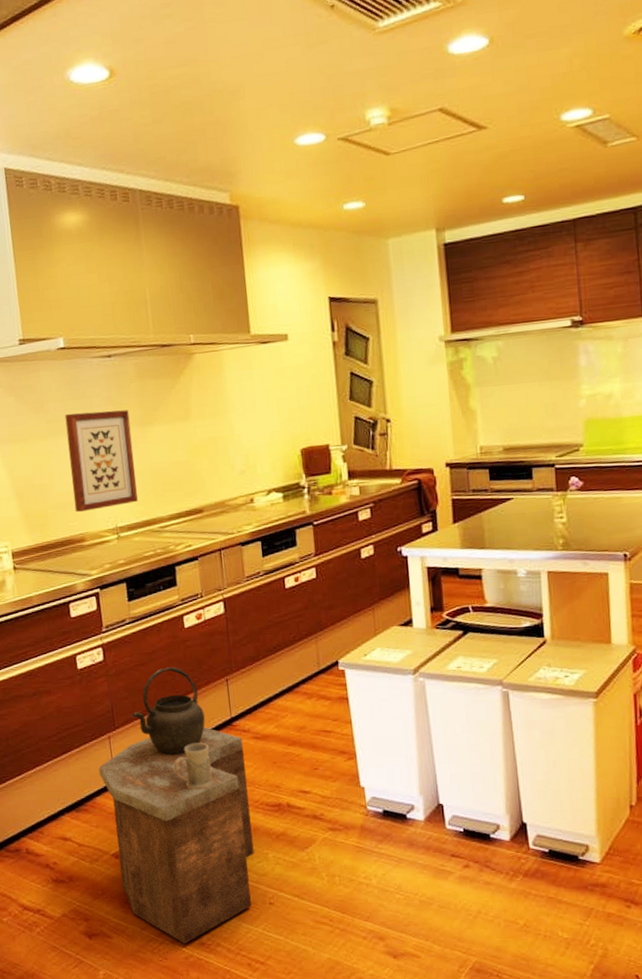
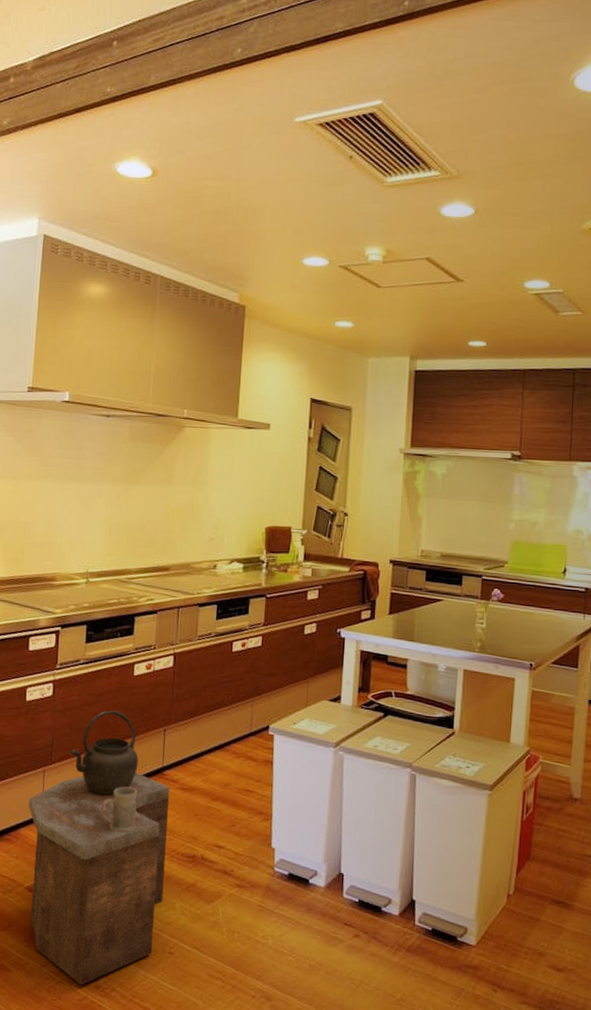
wall art: present [64,409,138,512] -> none [51,461,117,553]

